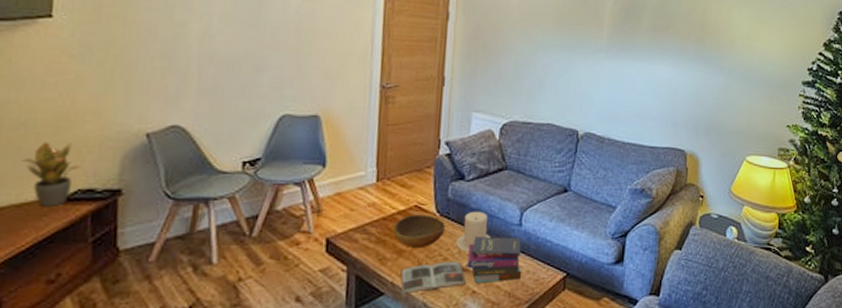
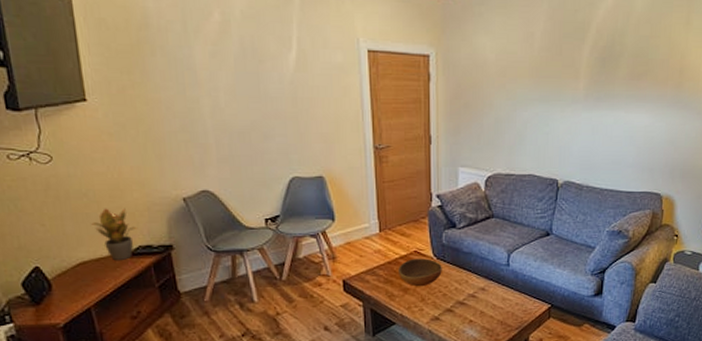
magazine: present [400,261,466,293] -> none [407,296,463,323]
candle: present [456,211,492,252] -> none [453,254,483,289]
books: present [467,237,522,284] -> none [463,275,512,315]

